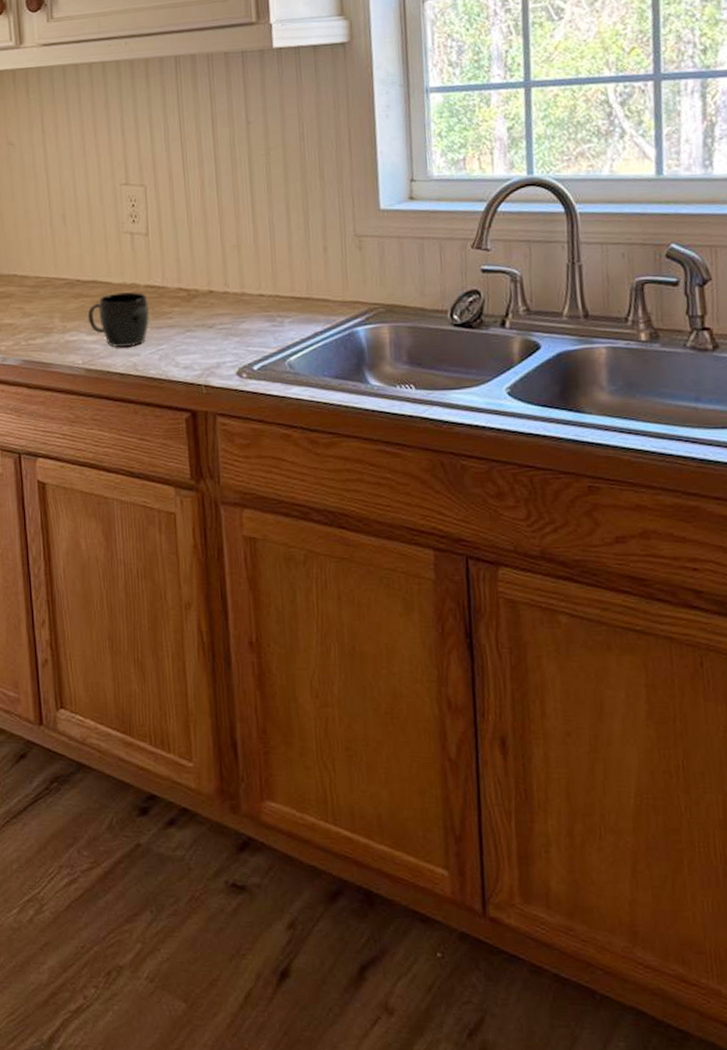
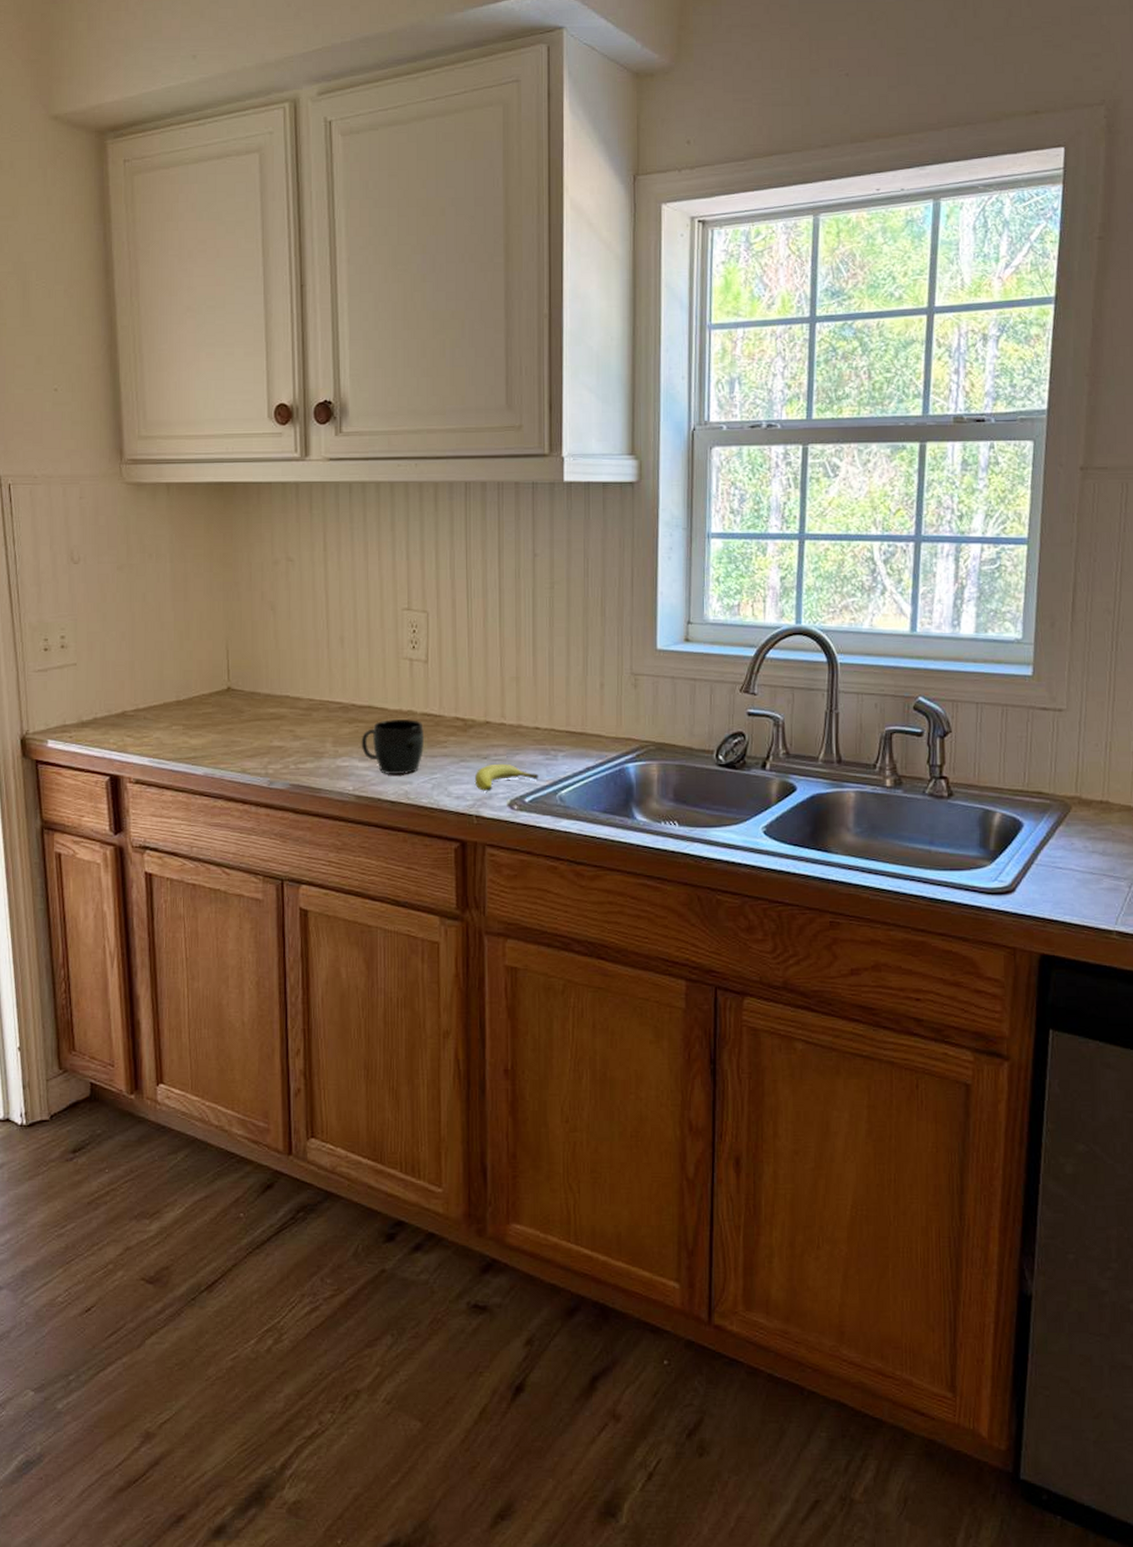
fruit: none [201,332,266,361] -> present [474,763,539,792]

